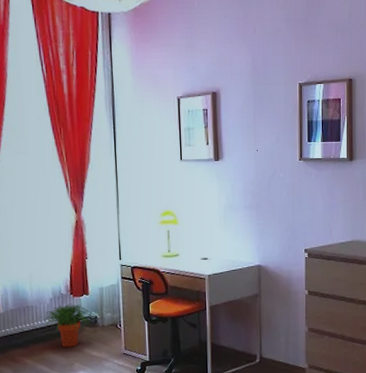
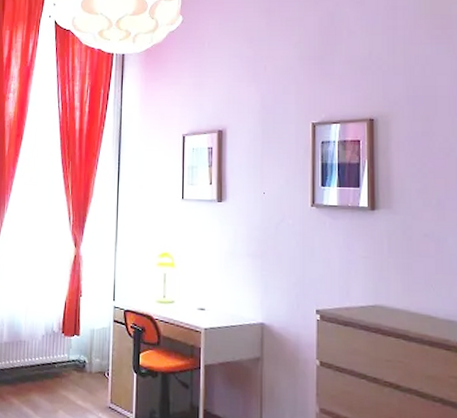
potted plant: present [44,303,94,348] -> none [34,343,83,392]

